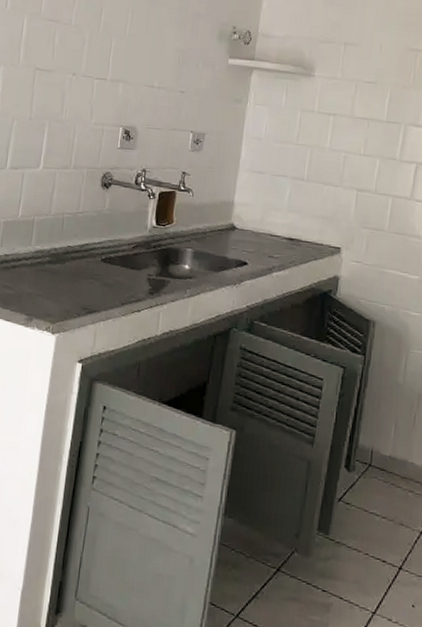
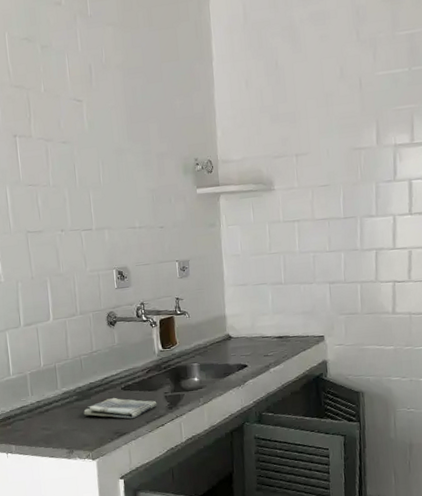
dish towel: none [53,268,138,297] -> present [83,397,157,419]

